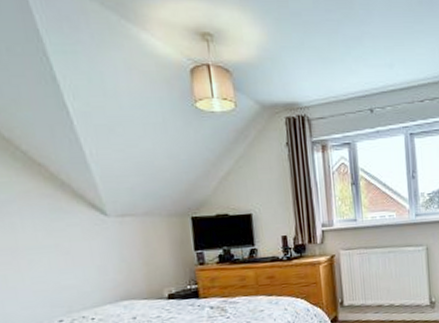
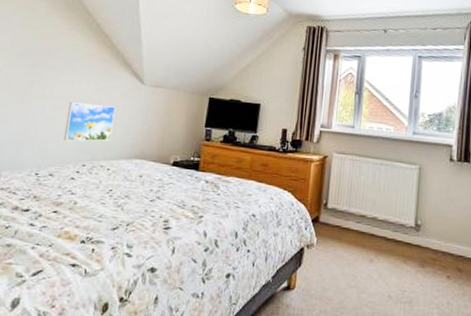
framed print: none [18,248,85,299] -> present [63,102,116,142]

